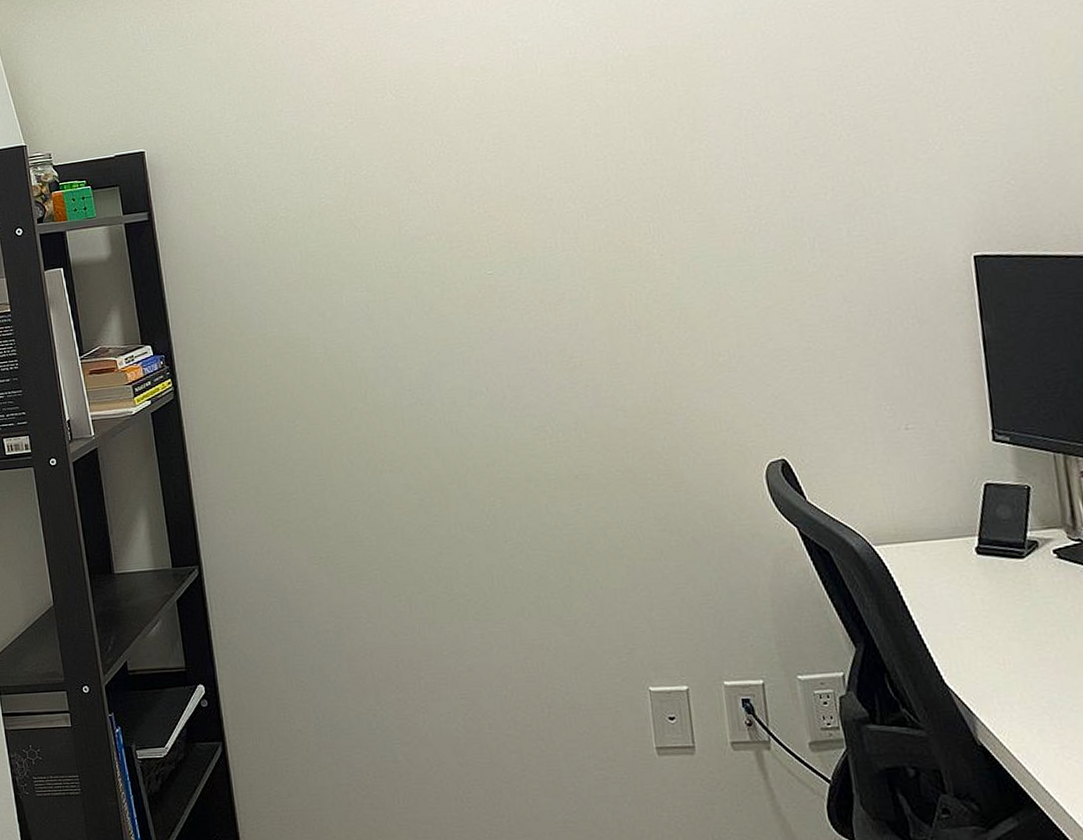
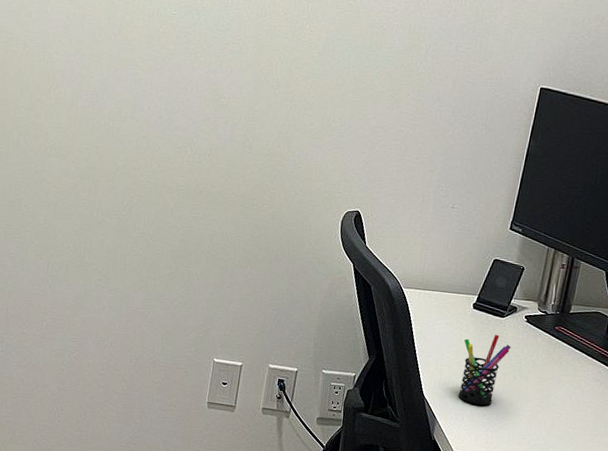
pen holder: none [979,582,1048,685] -> present [458,334,512,406]

